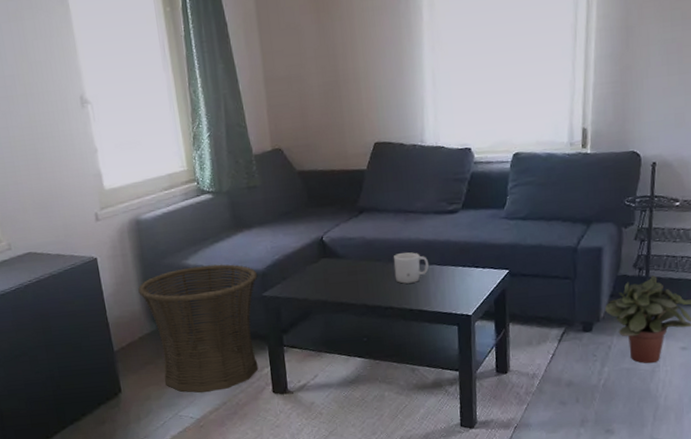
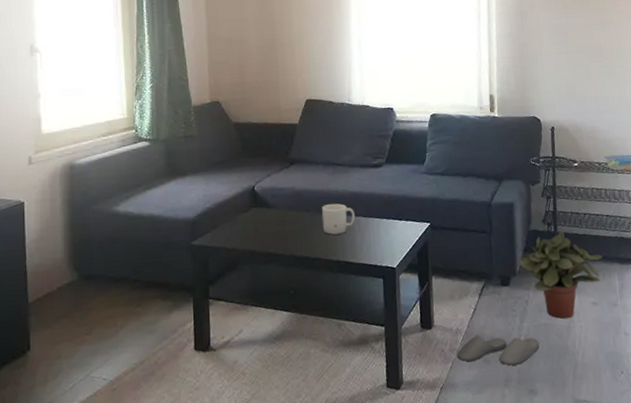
basket: present [138,264,259,393] -> none [63,211,188,350]
slippers: none [532,378,620,408] -> present [456,334,540,366]

